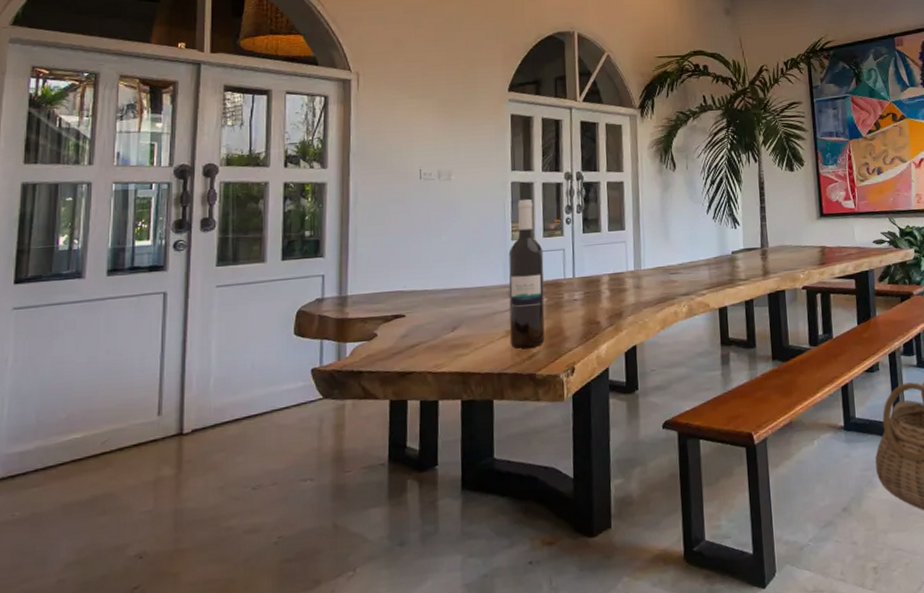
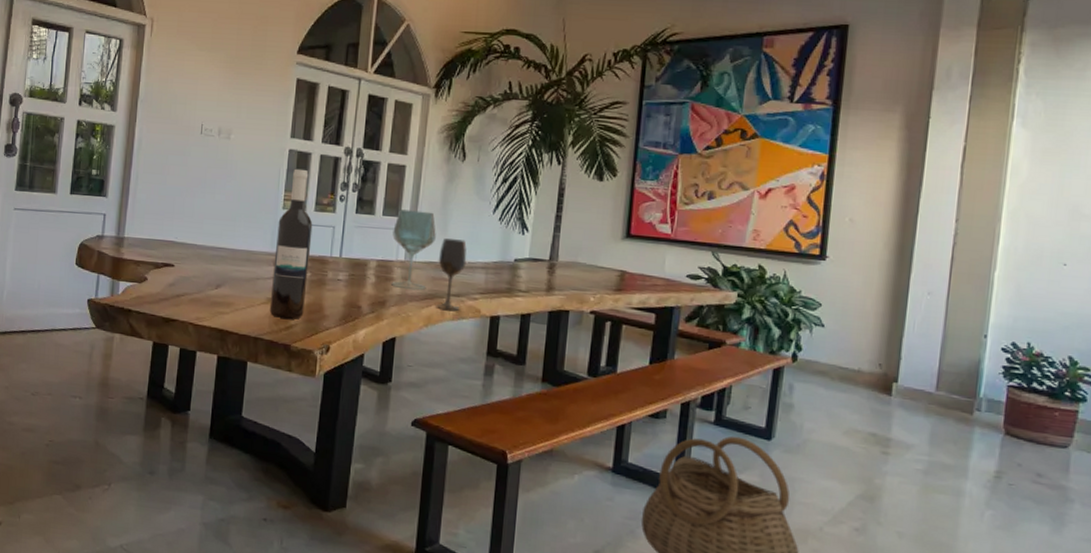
wine glass: none [620,221,660,298] -> present [391,209,436,291]
wine glass: none [664,242,691,310] -> present [434,238,467,311]

